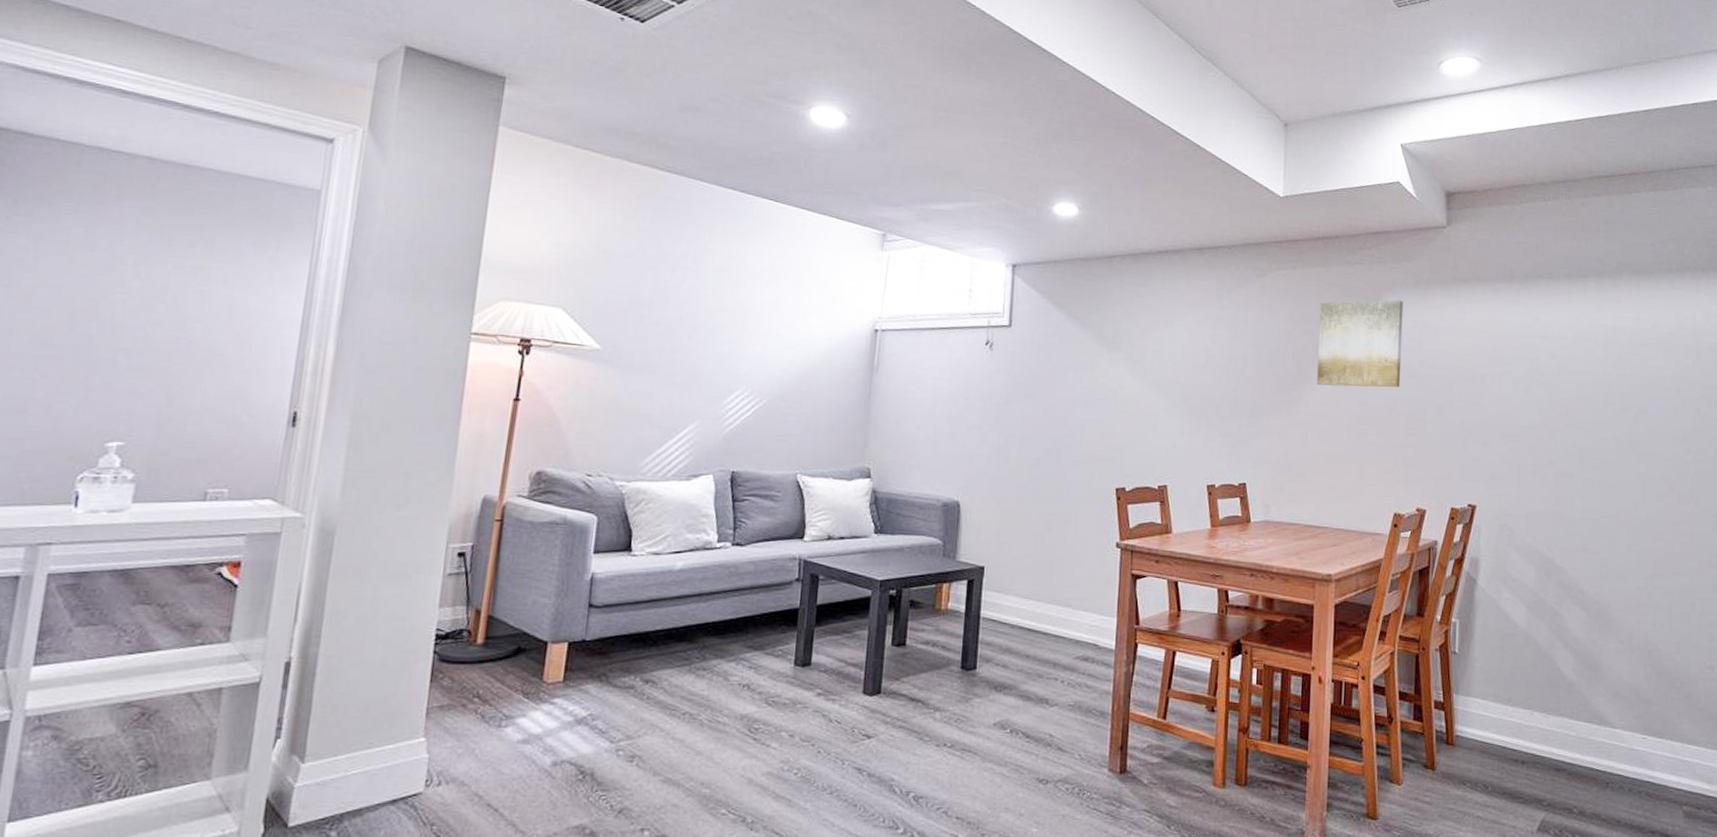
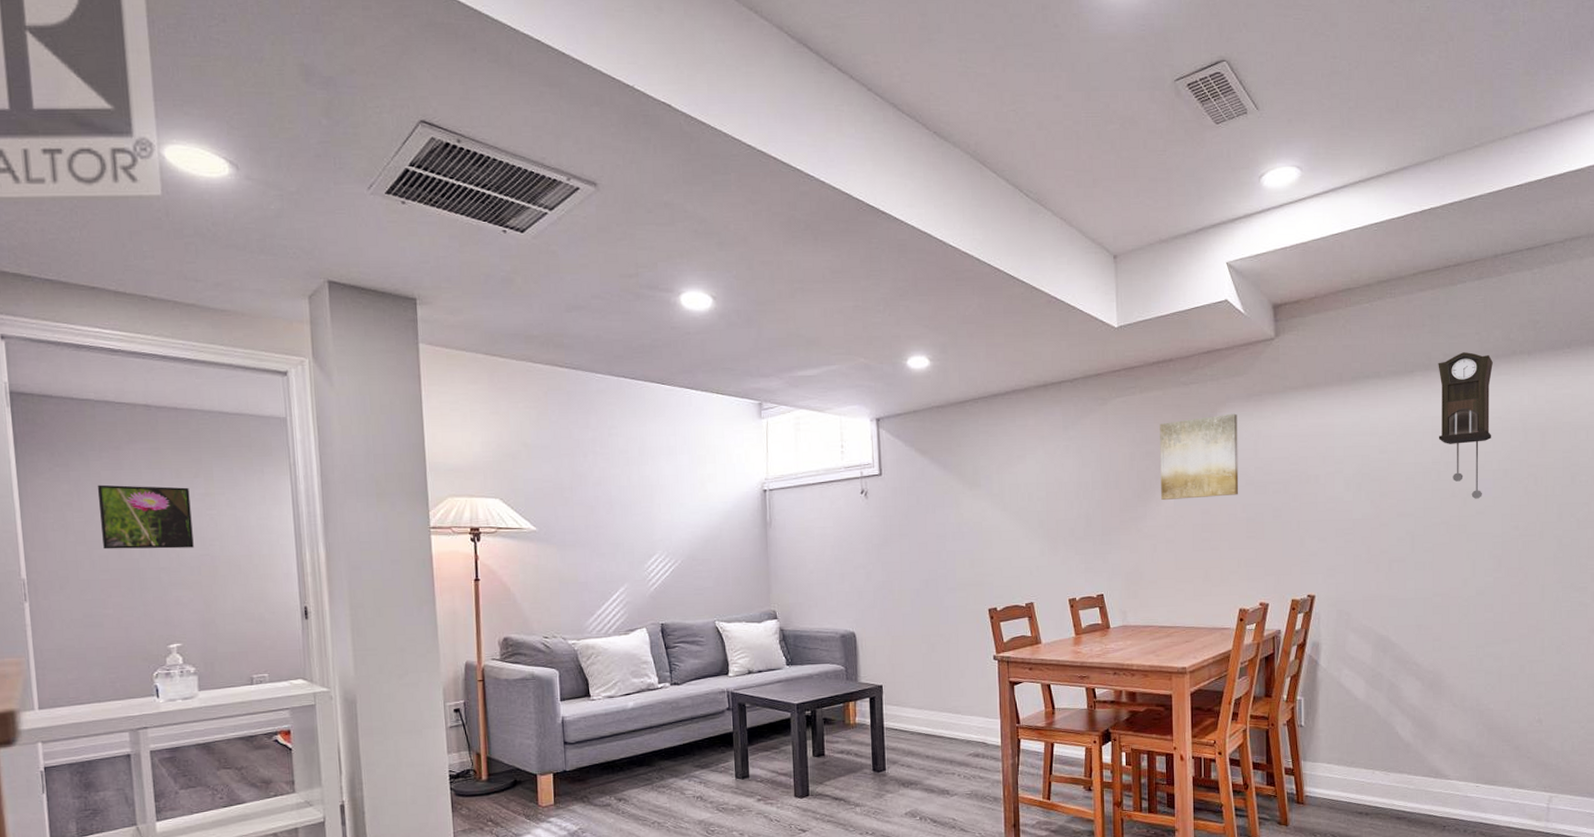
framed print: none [51,242,180,329] -> present [97,484,194,550]
pendulum clock: none [1610,262,1667,417] -> present [1438,352,1493,499]

